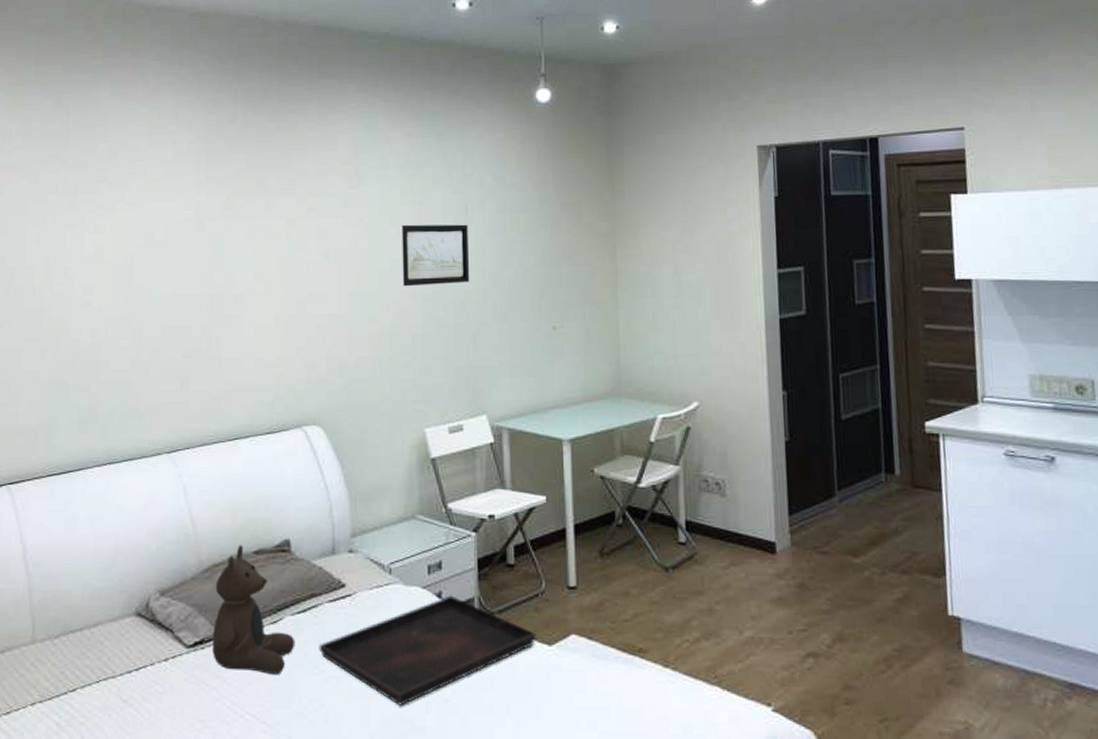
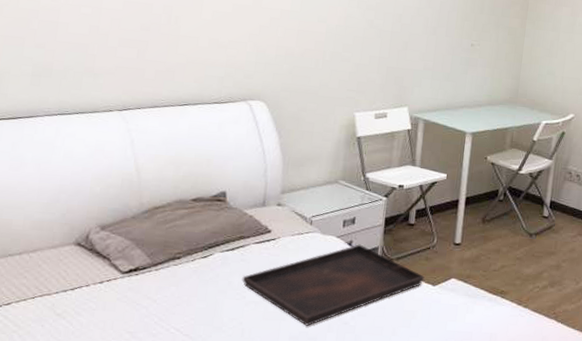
teddy bear: present [212,545,295,674] -> none [145,193,222,298]

